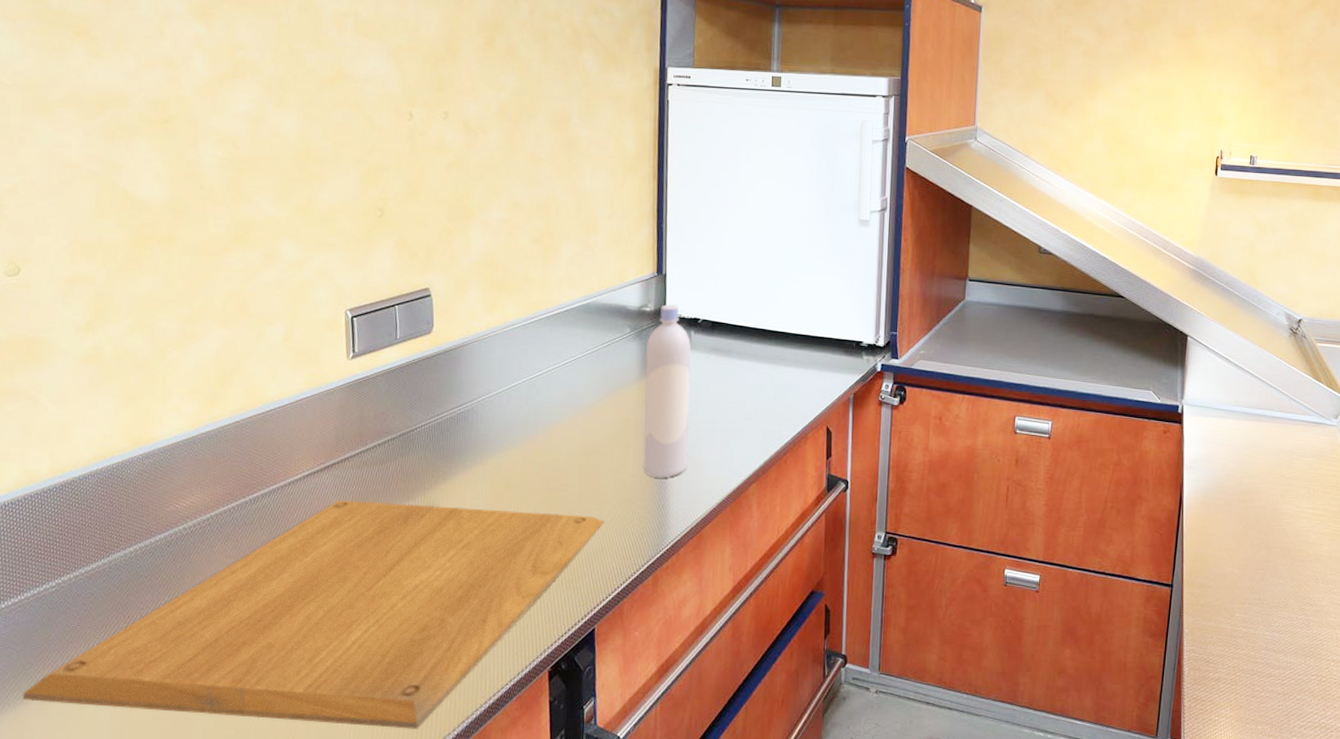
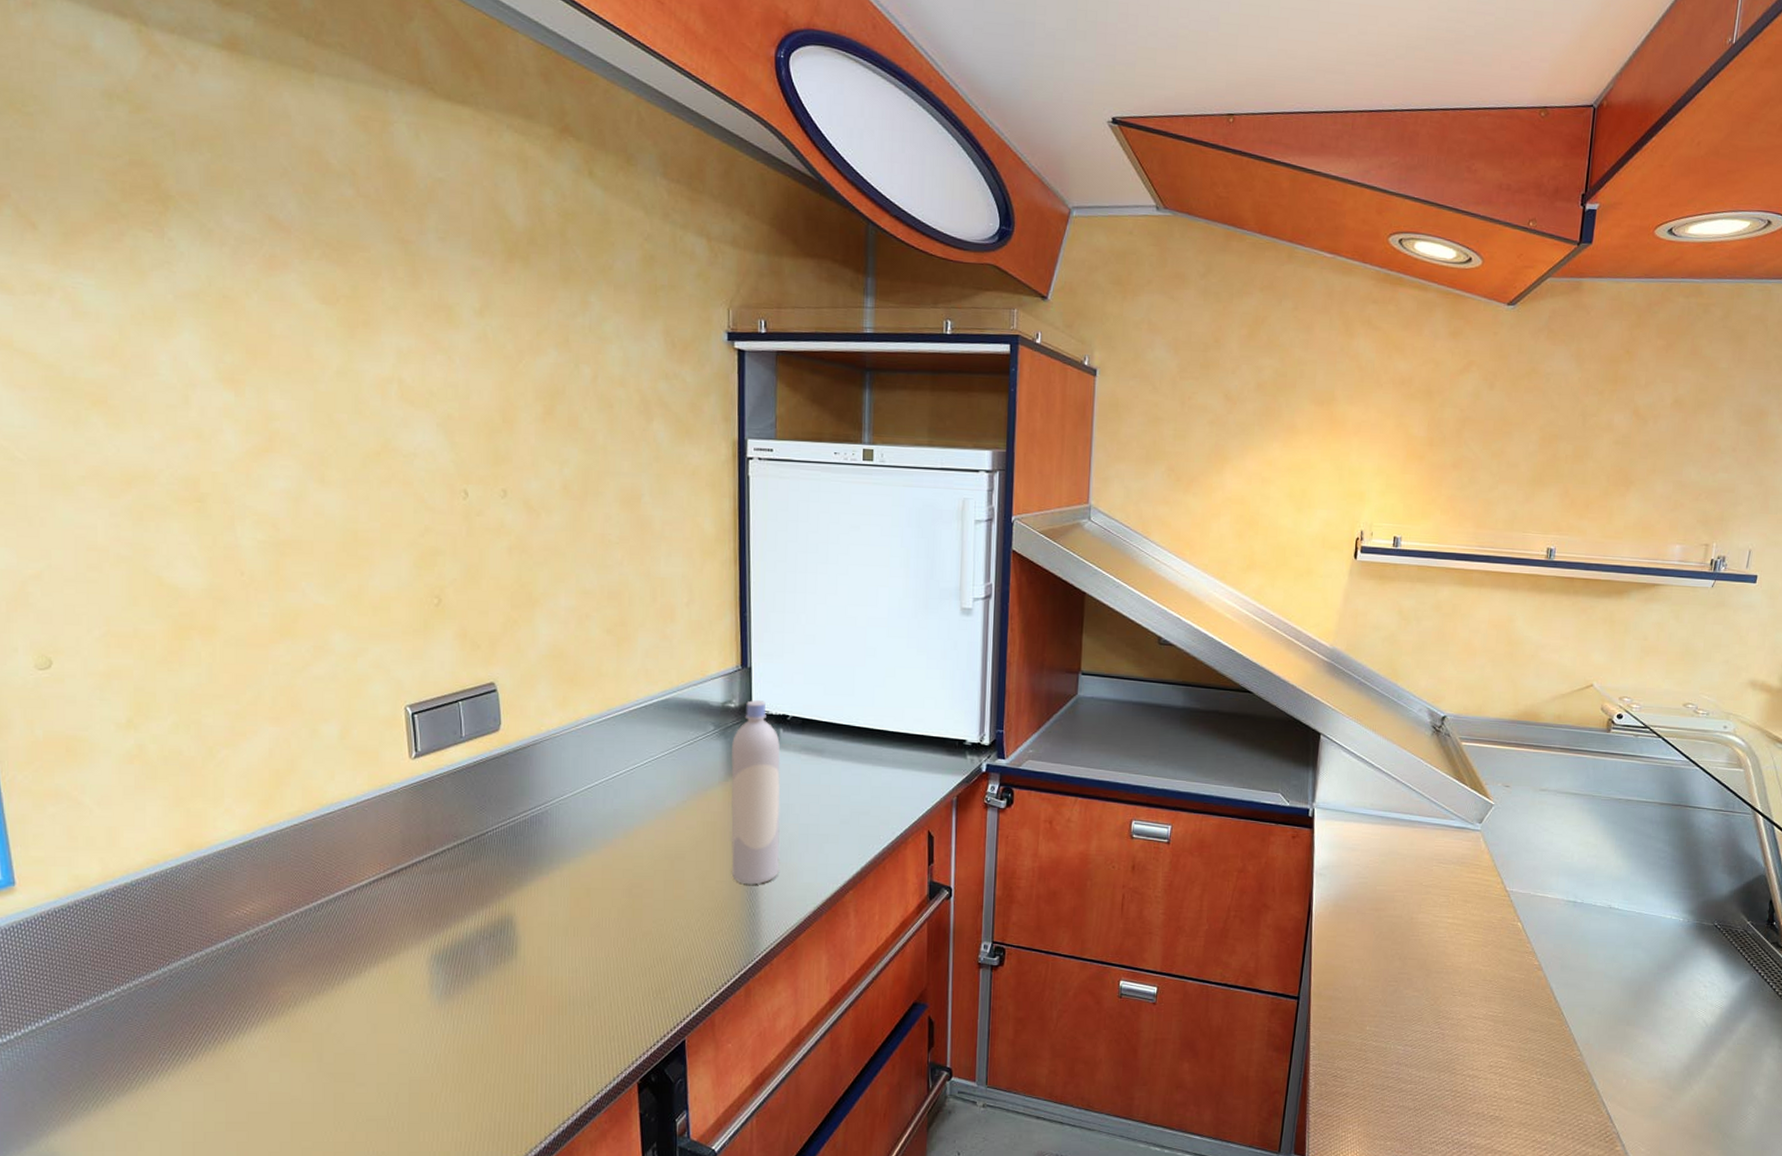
chopping board: present [22,500,605,729] -> none [89,907,692,1141]

